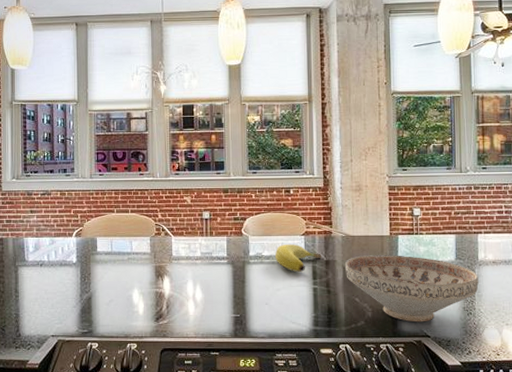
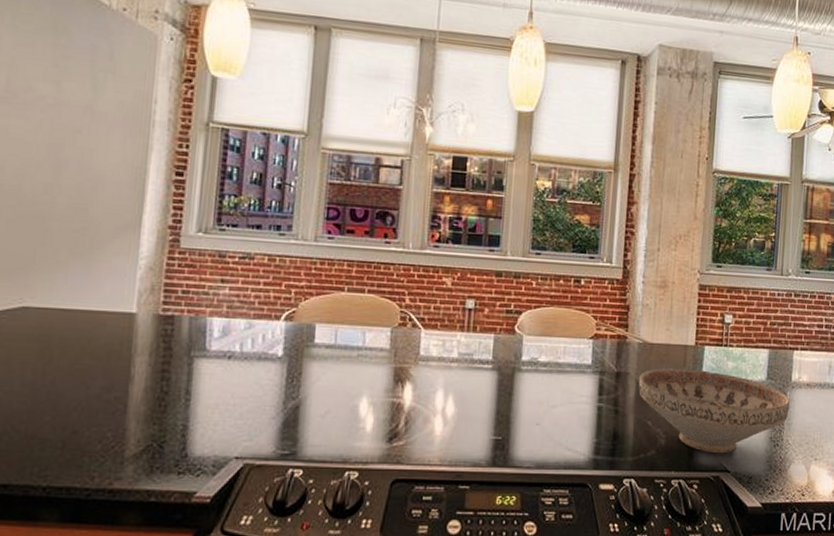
banana: present [274,243,321,272] -> none [553,348,612,385]

